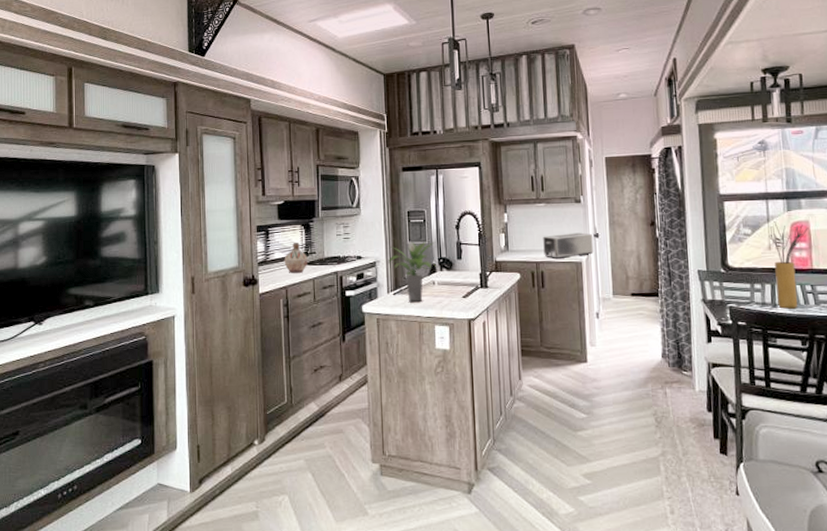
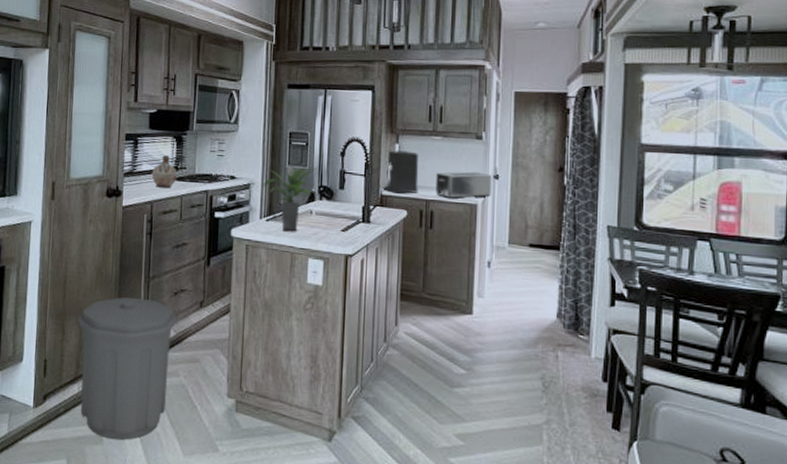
trash can: none [225,378,319,515] -> present [77,297,177,440]
coffee maker: none [493,219,528,259] -> present [380,150,419,194]
vase: present [768,221,808,309] -> none [693,179,740,279]

